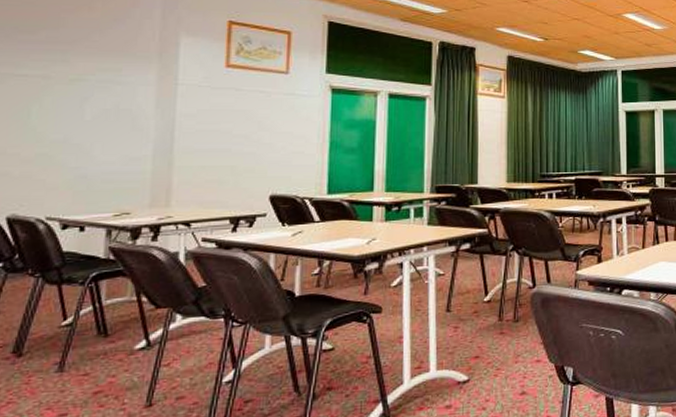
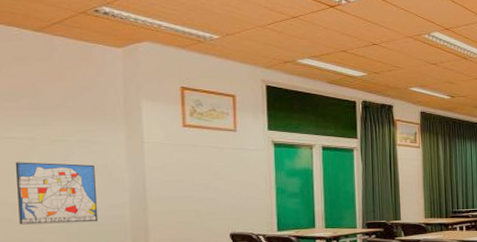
wall art: none [16,104,116,179] -> present [15,162,99,225]

